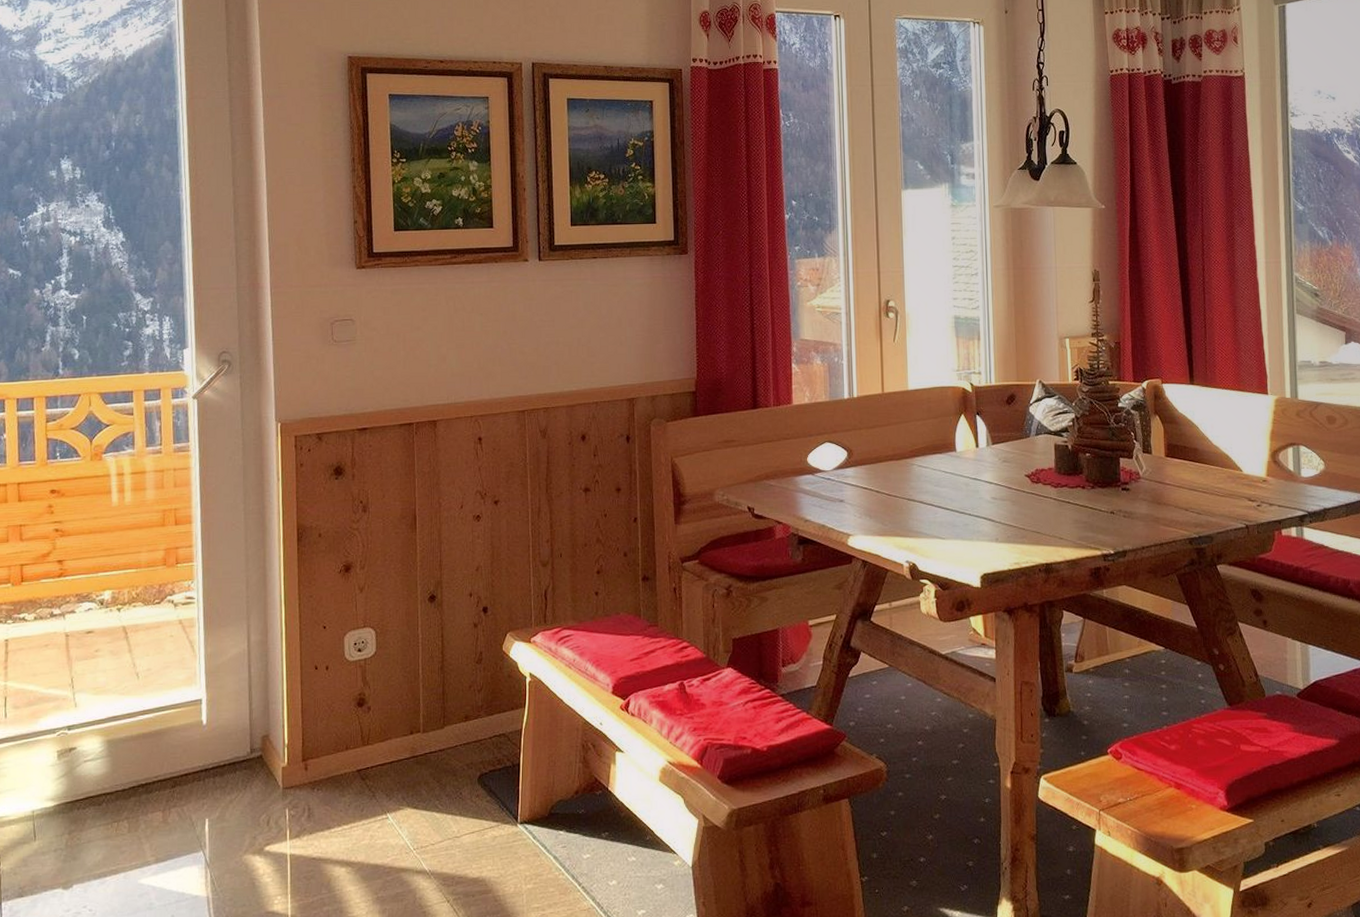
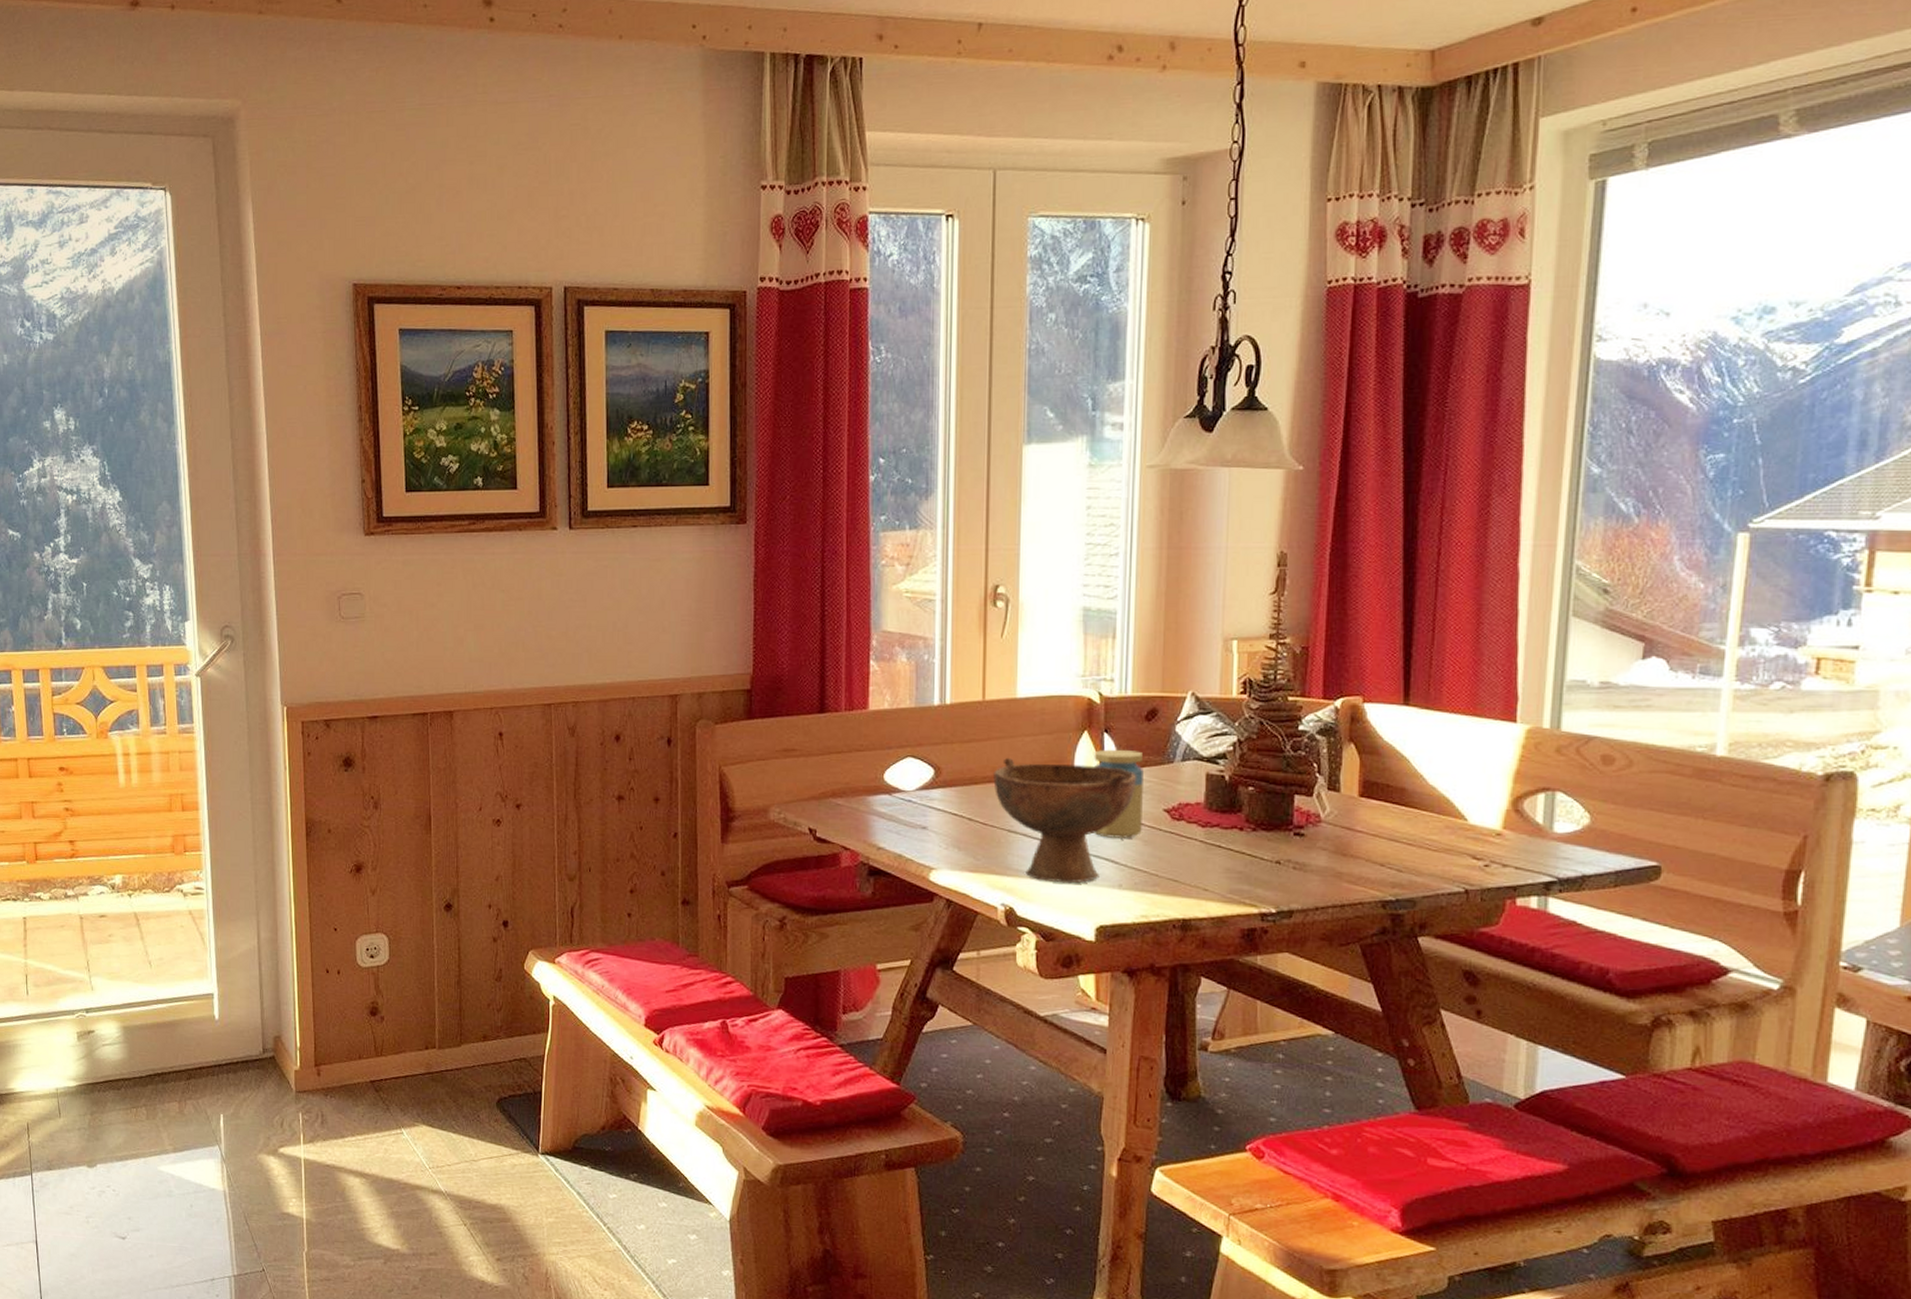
bowl: none [894,438,1003,541] -> present [993,757,1136,884]
jar: none [970,428,1011,501] -> present [1094,749,1144,838]

